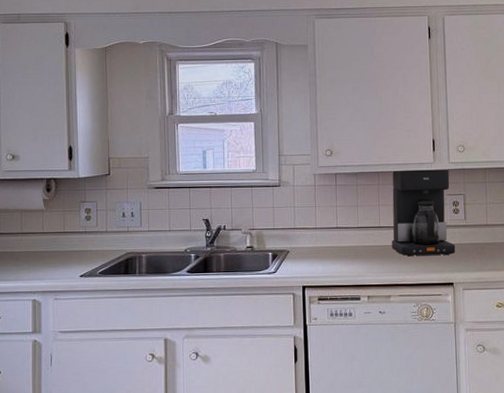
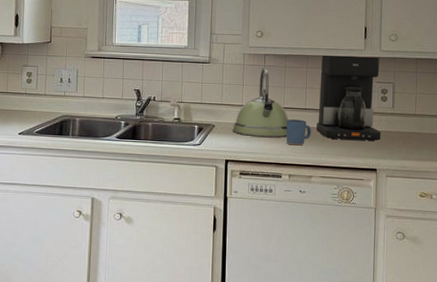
kettle: none [307,187,364,260] -> present [232,67,288,138]
mug: none [361,238,388,266] -> present [286,119,312,146]

